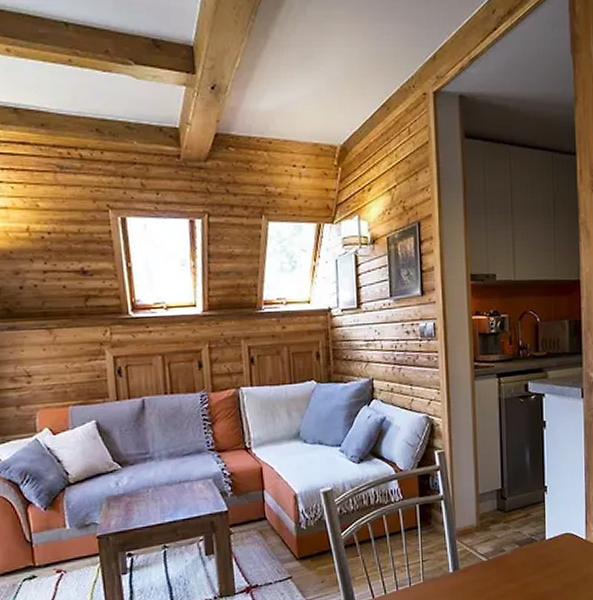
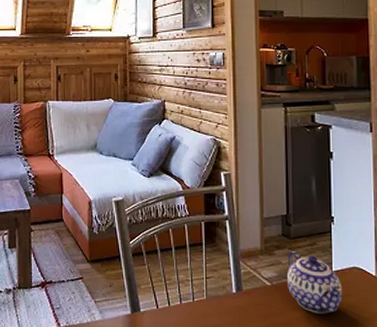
teapot: none [502,524,556,583] -> present [286,251,343,314]

